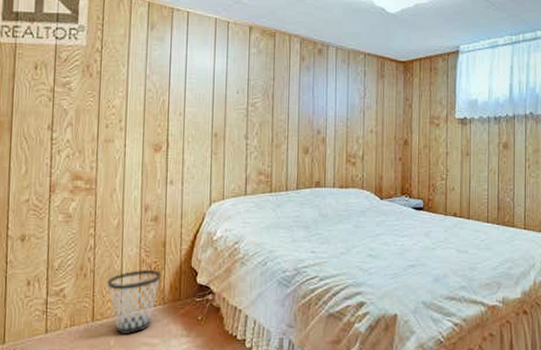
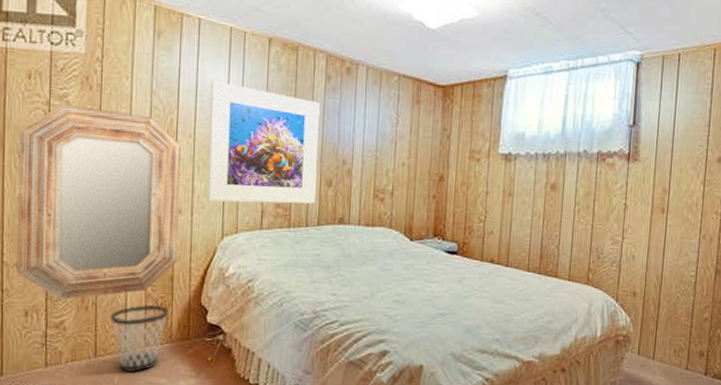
home mirror: none [20,92,173,269] -> present [17,105,182,300]
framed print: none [196,64,296,173] -> present [207,80,320,204]

